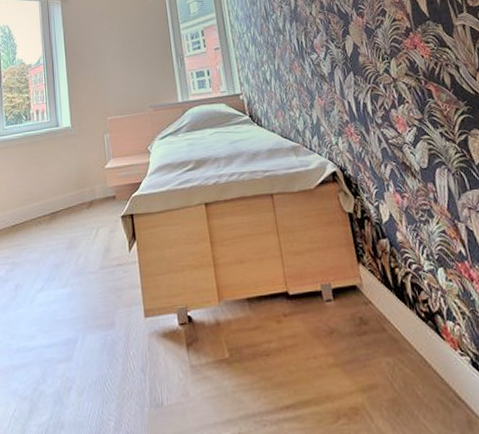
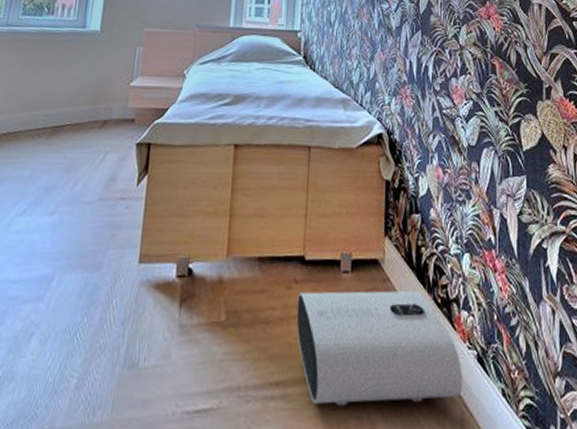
air purifier: none [289,308,463,421] -> present [296,290,463,407]

